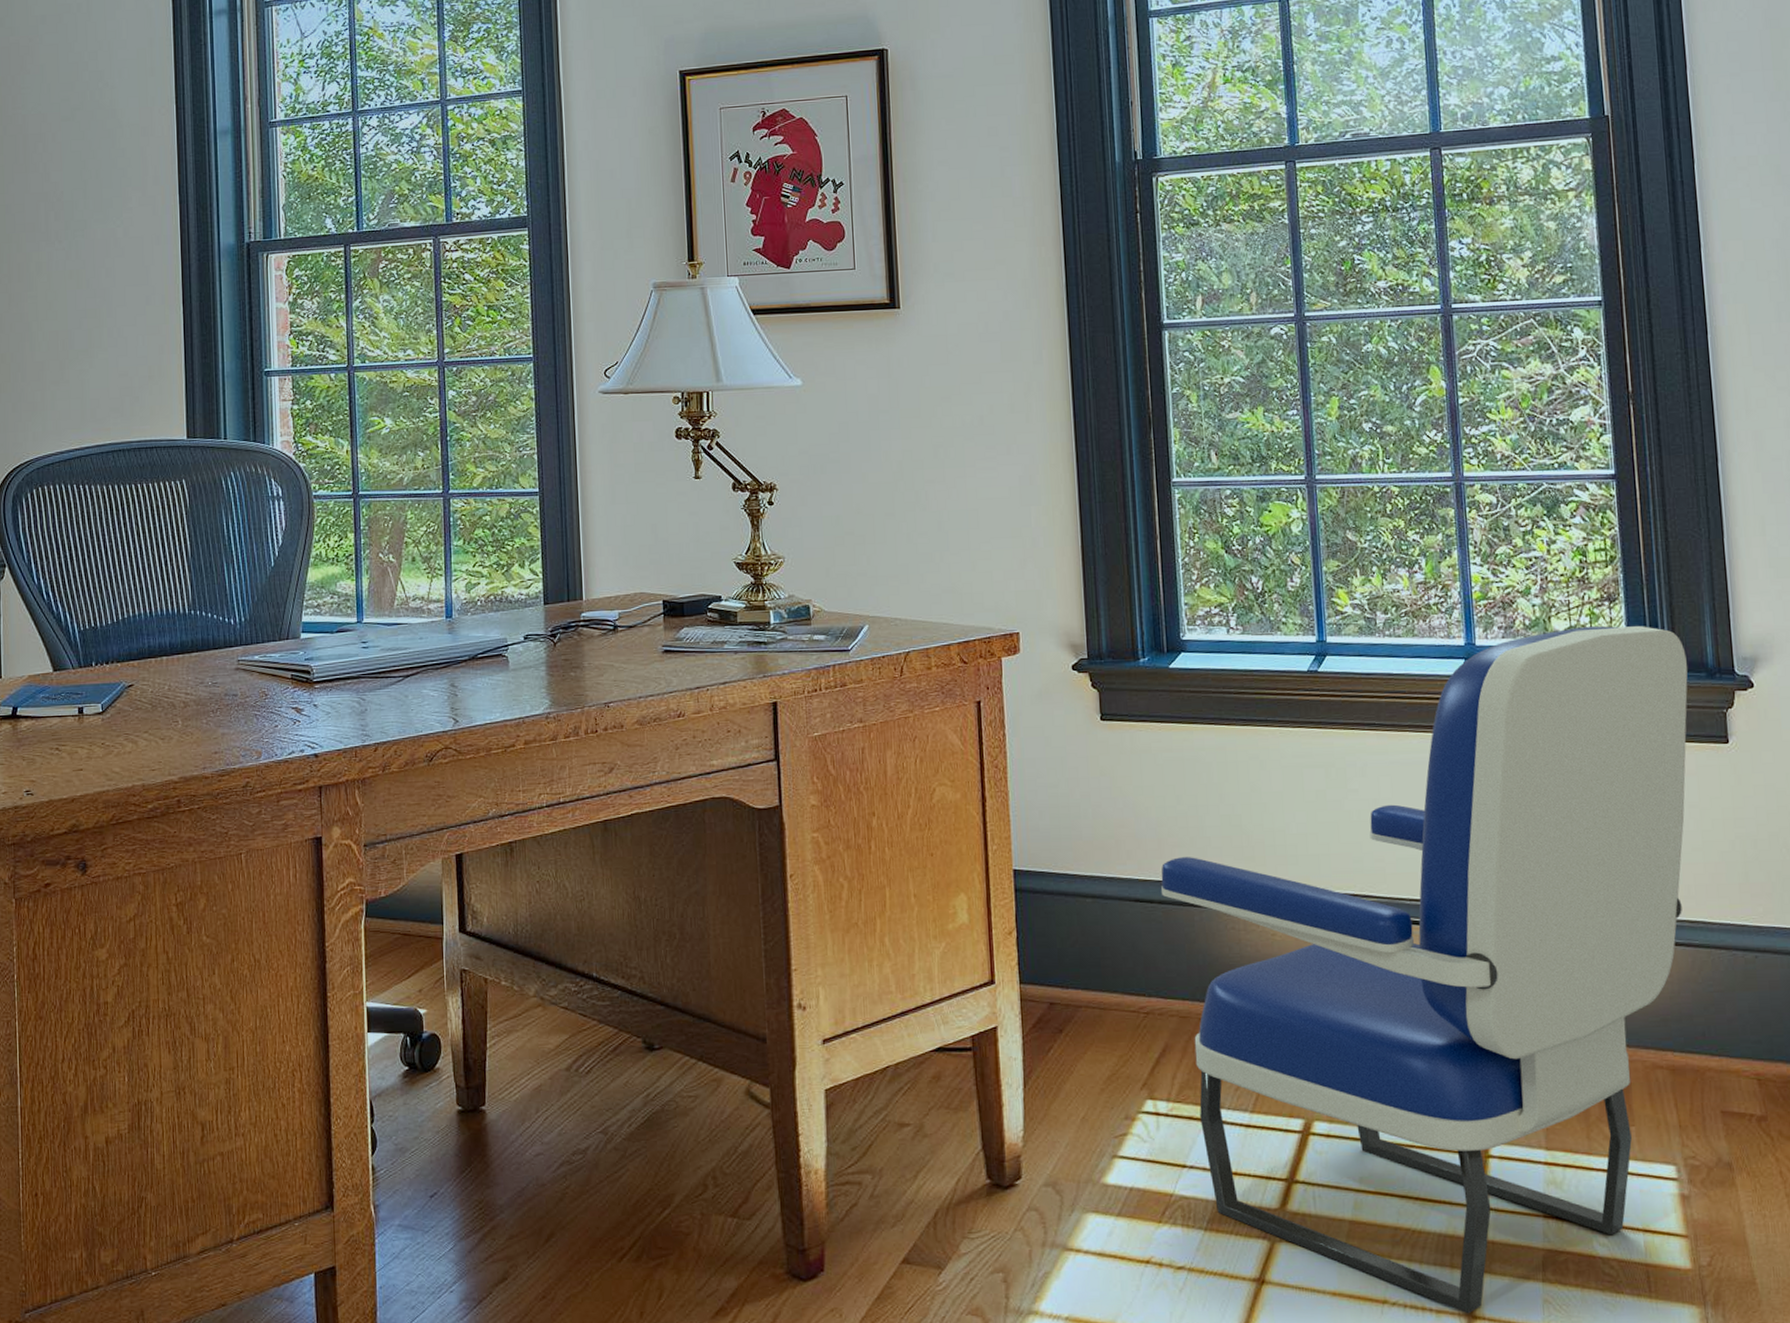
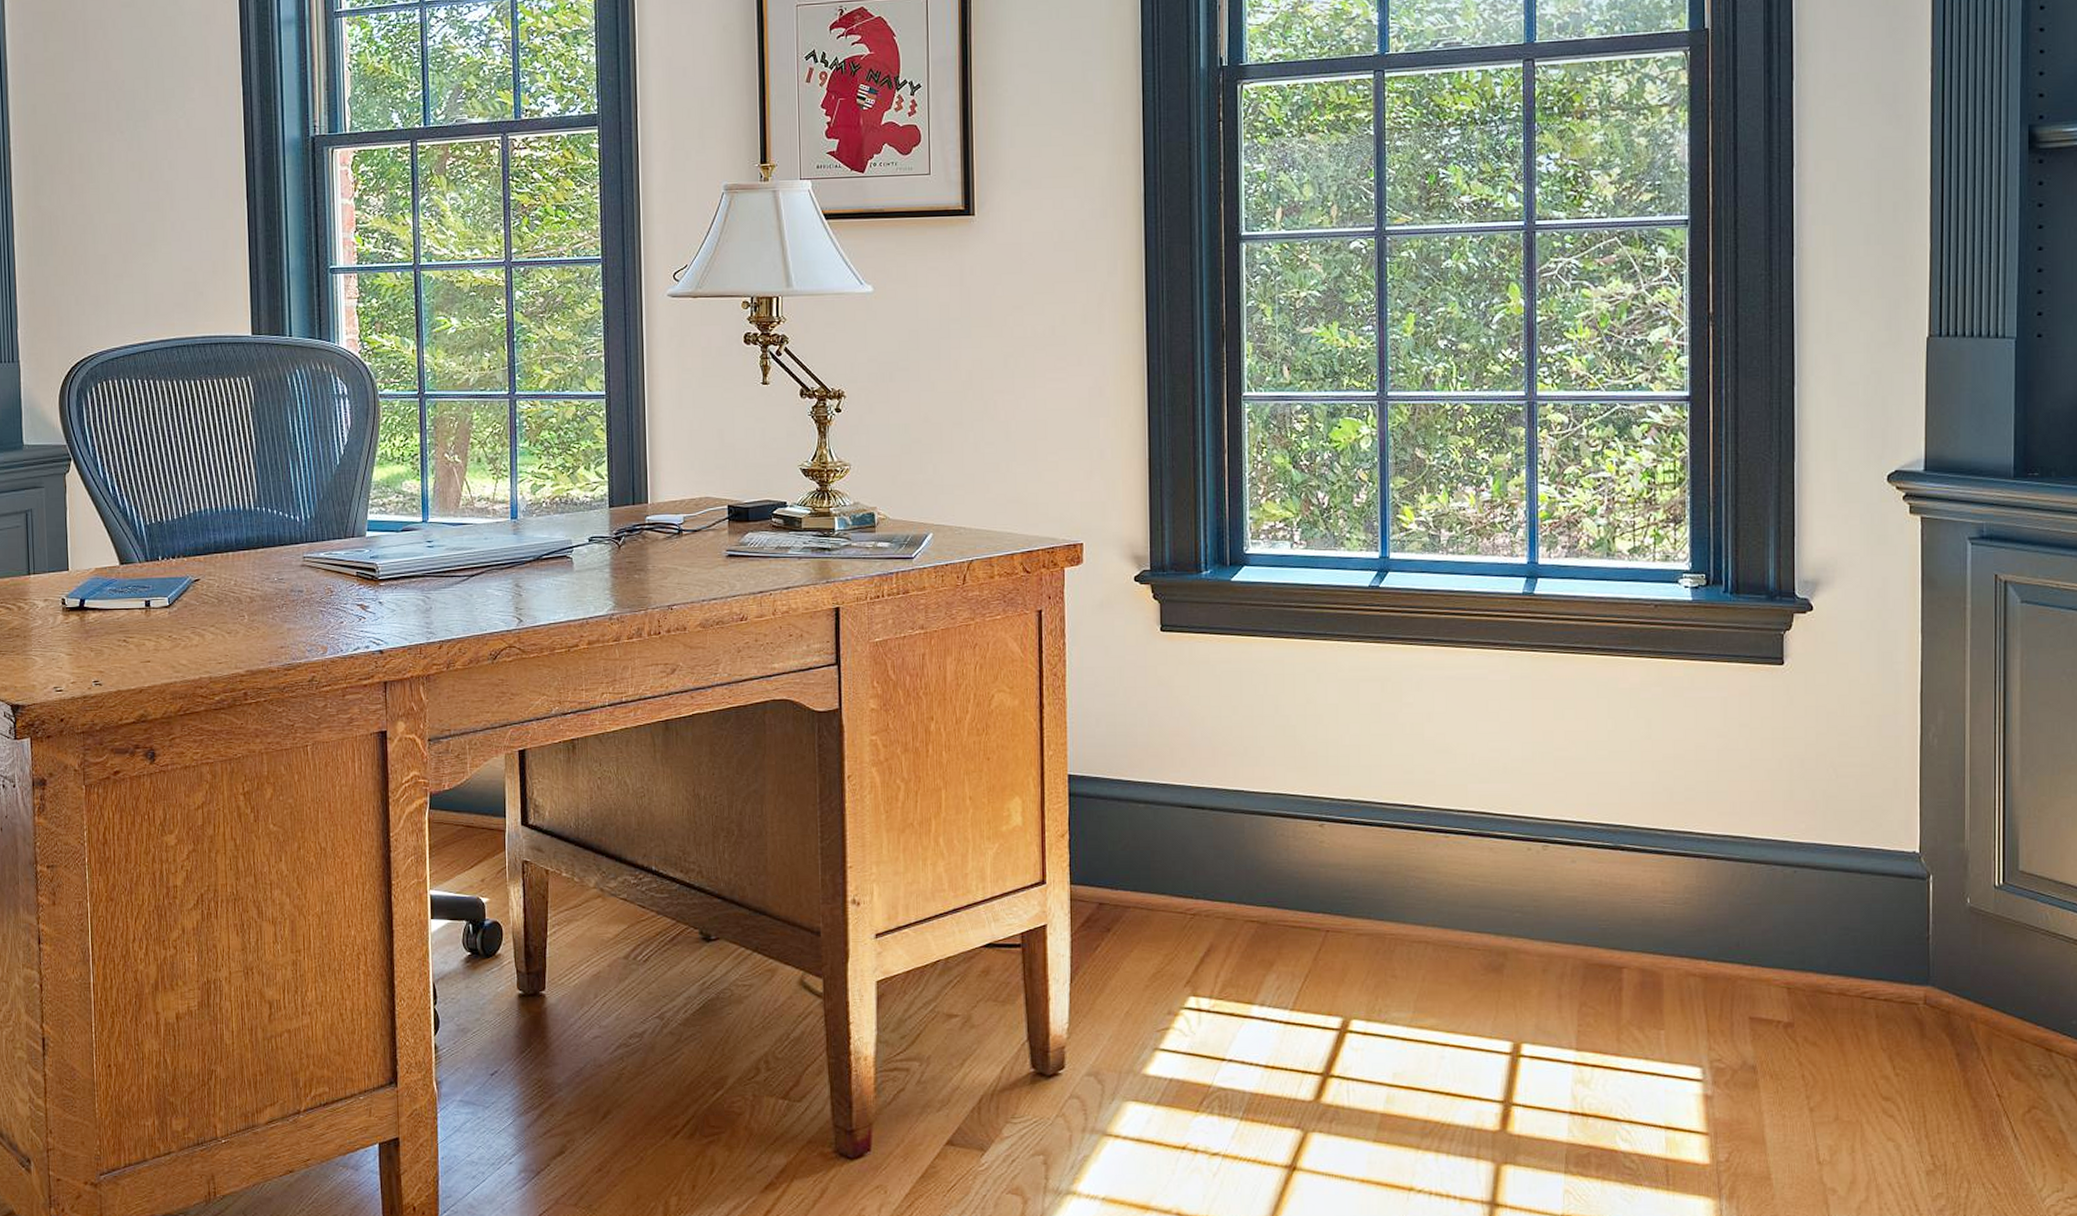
armchair: present [1160,626,1688,1314] -> none [1212,547,1749,1202]

